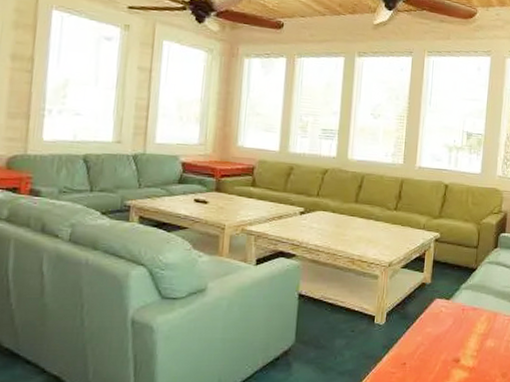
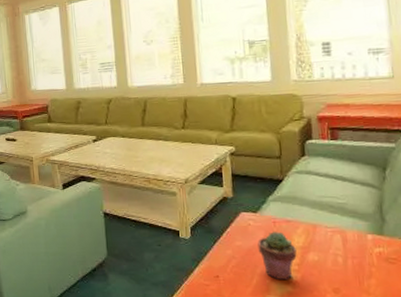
potted succulent: none [445,319,478,365] -> present [258,232,297,279]

